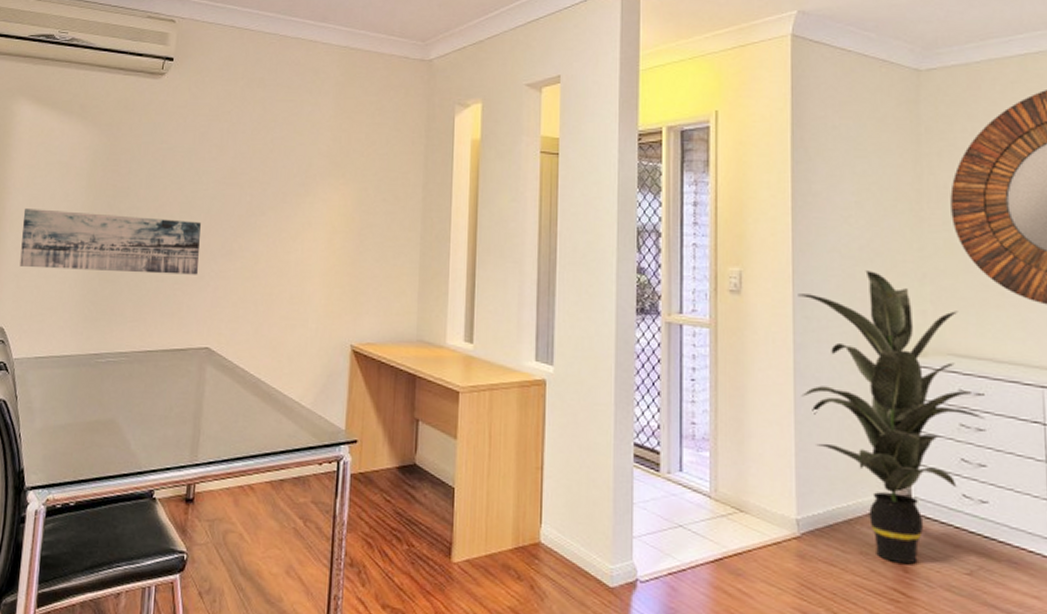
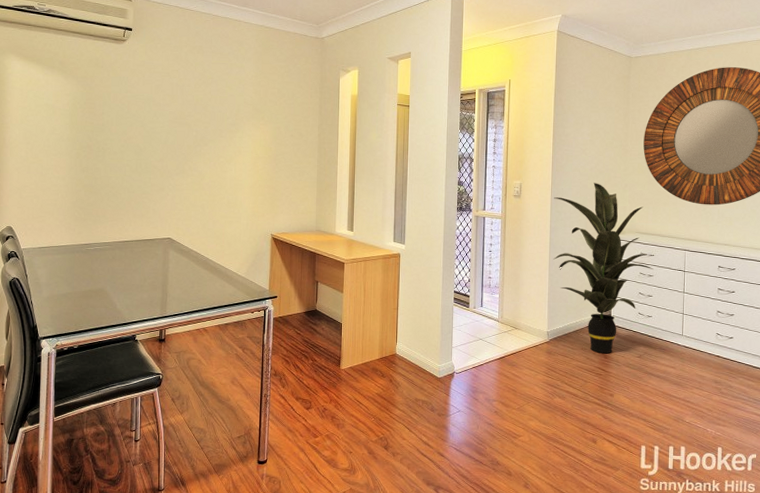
wall art: present [19,209,201,275] -> none [20,139,160,188]

